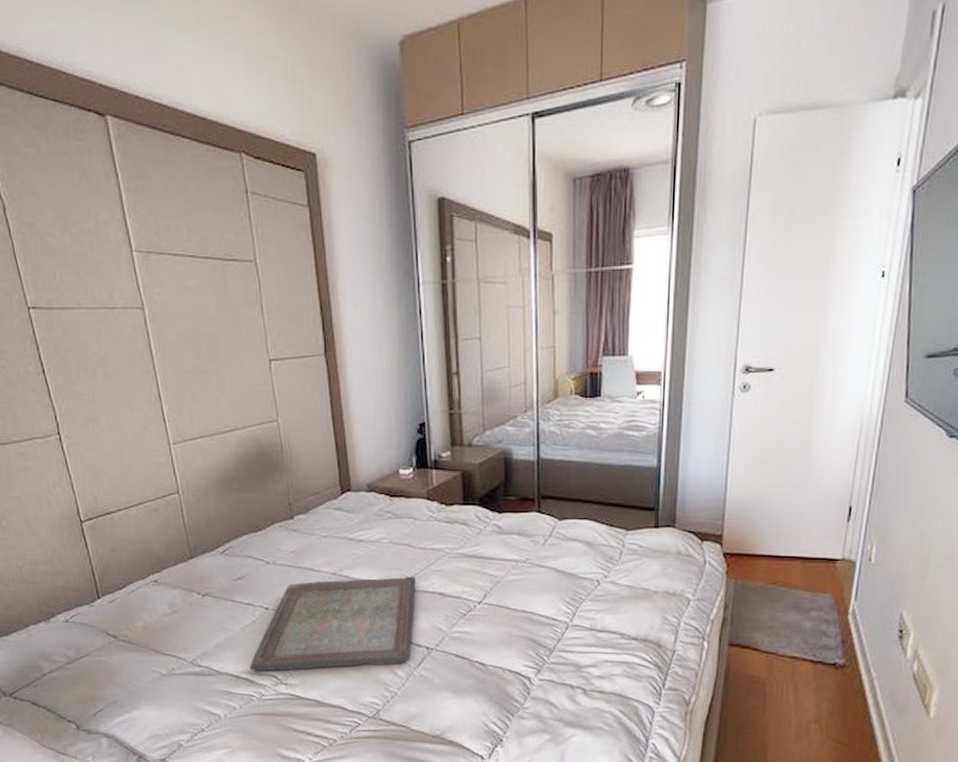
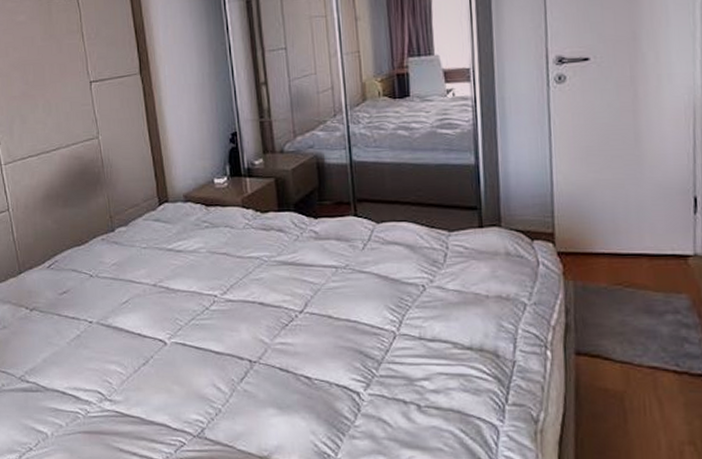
serving tray: present [249,576,416,671] -> none [75,286,236,387]

